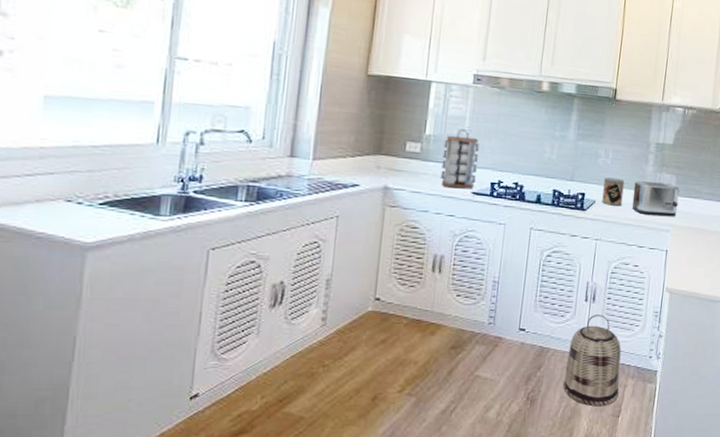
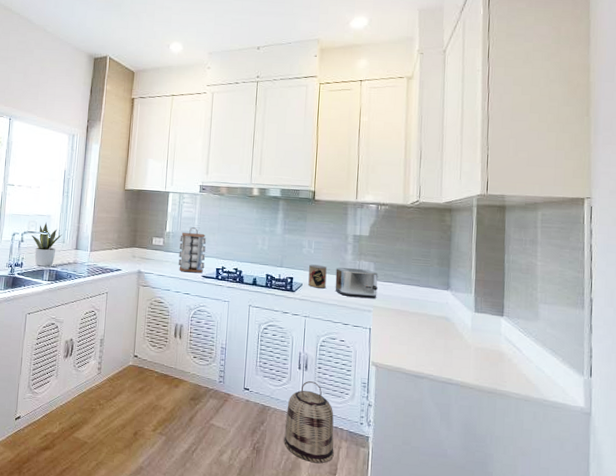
potted plant: none [216,116,270,182] -> present [31,221,63,267]

